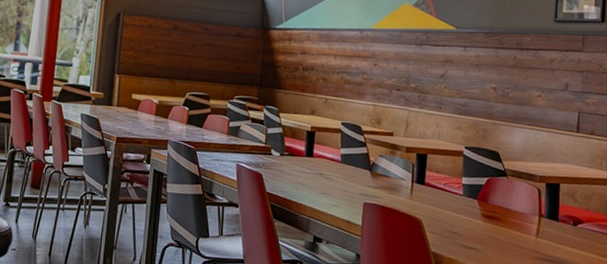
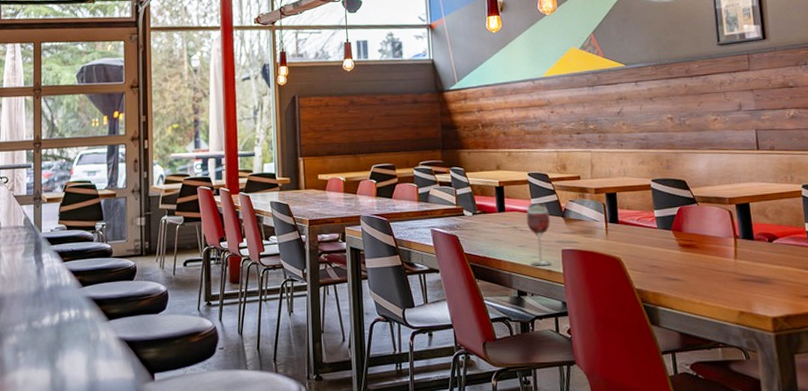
wineglass: none [331,153,357,217] -> present [526,203,551,266]

